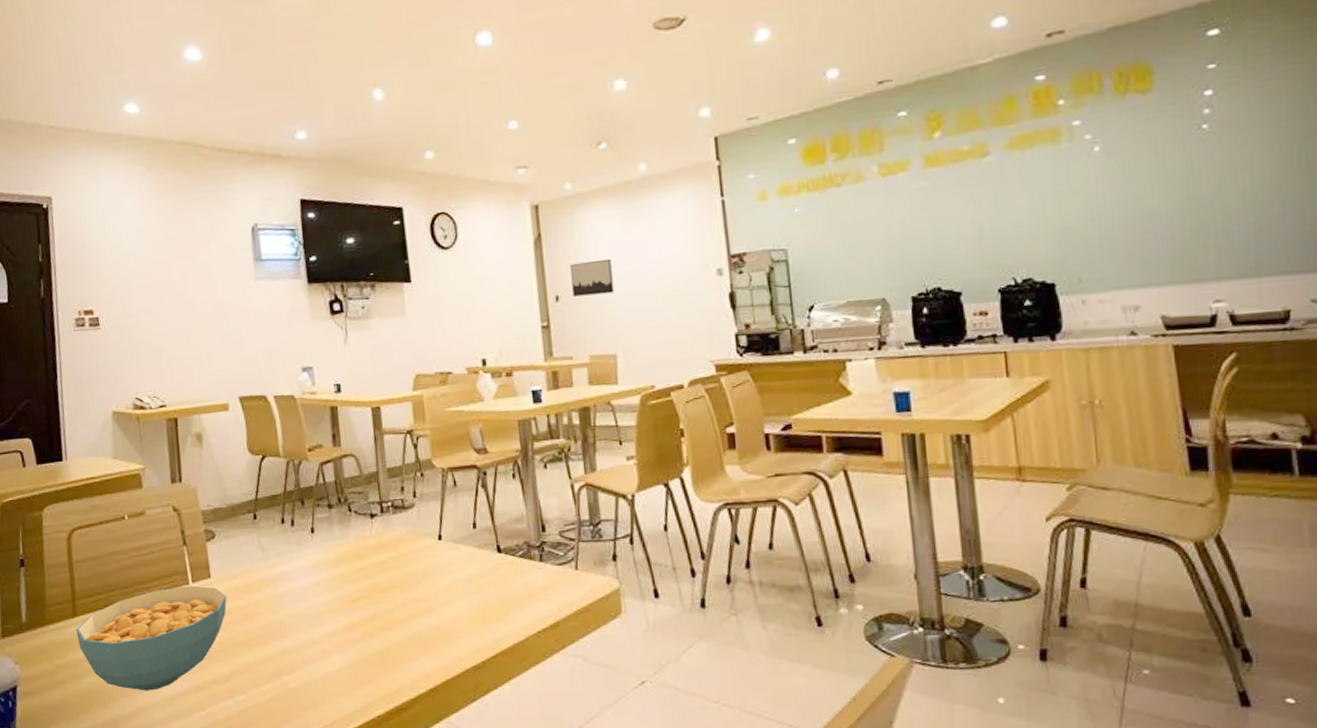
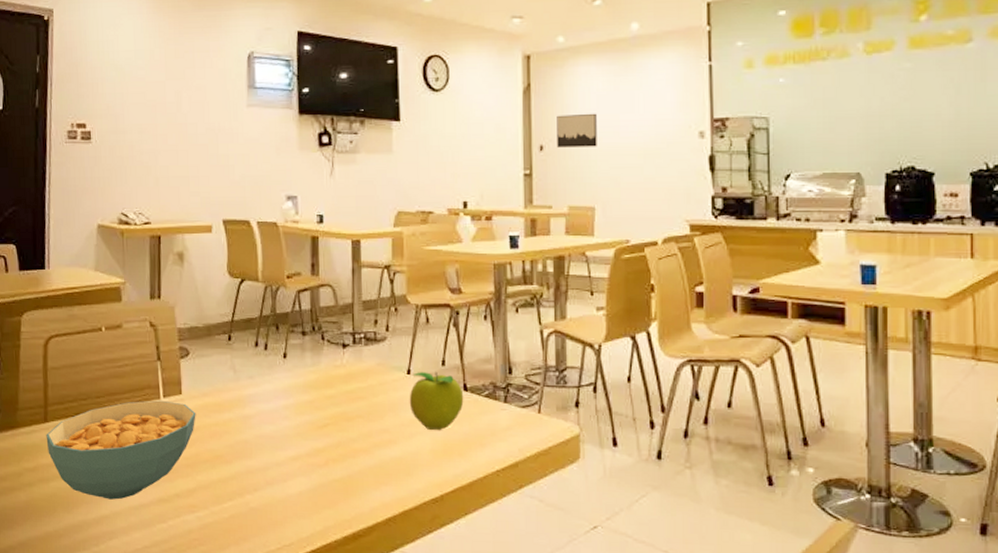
fruit: none [442,535,499,595] -> present [409,371,464,430]

